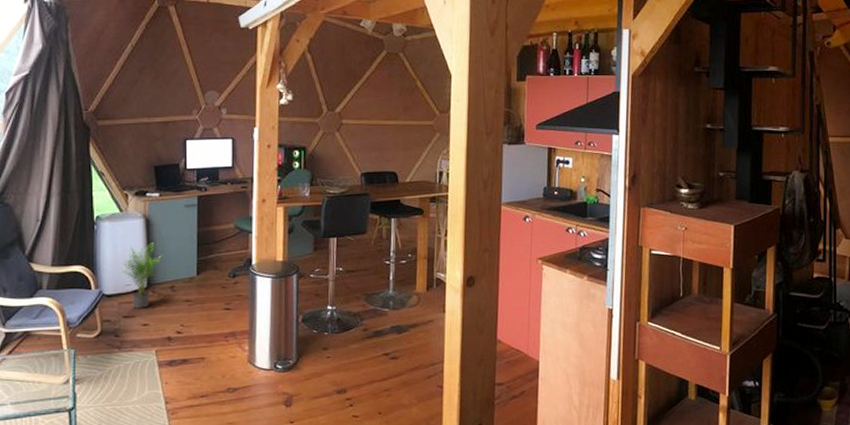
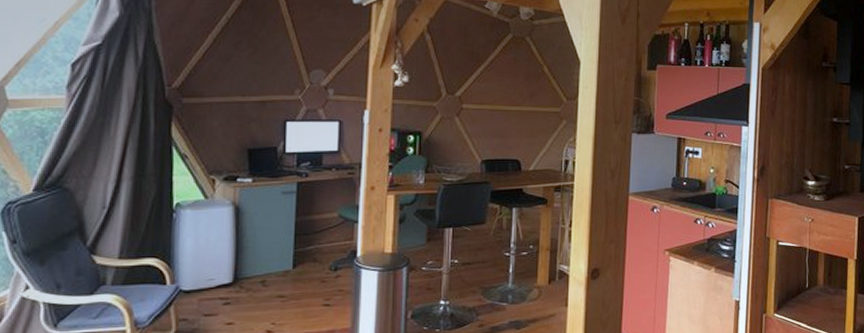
potted plant: present [118,242,163,309] -> none [199,232,254,306]

